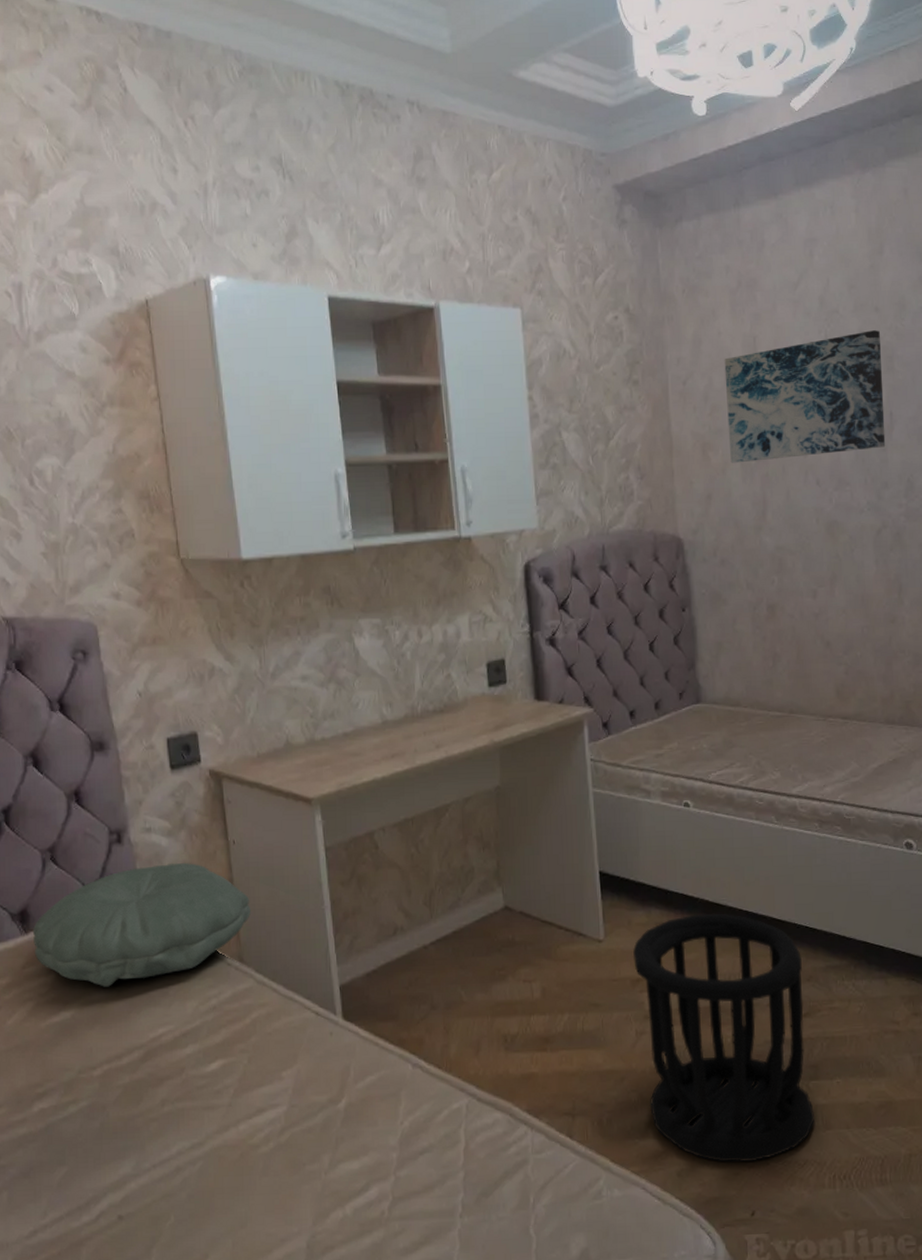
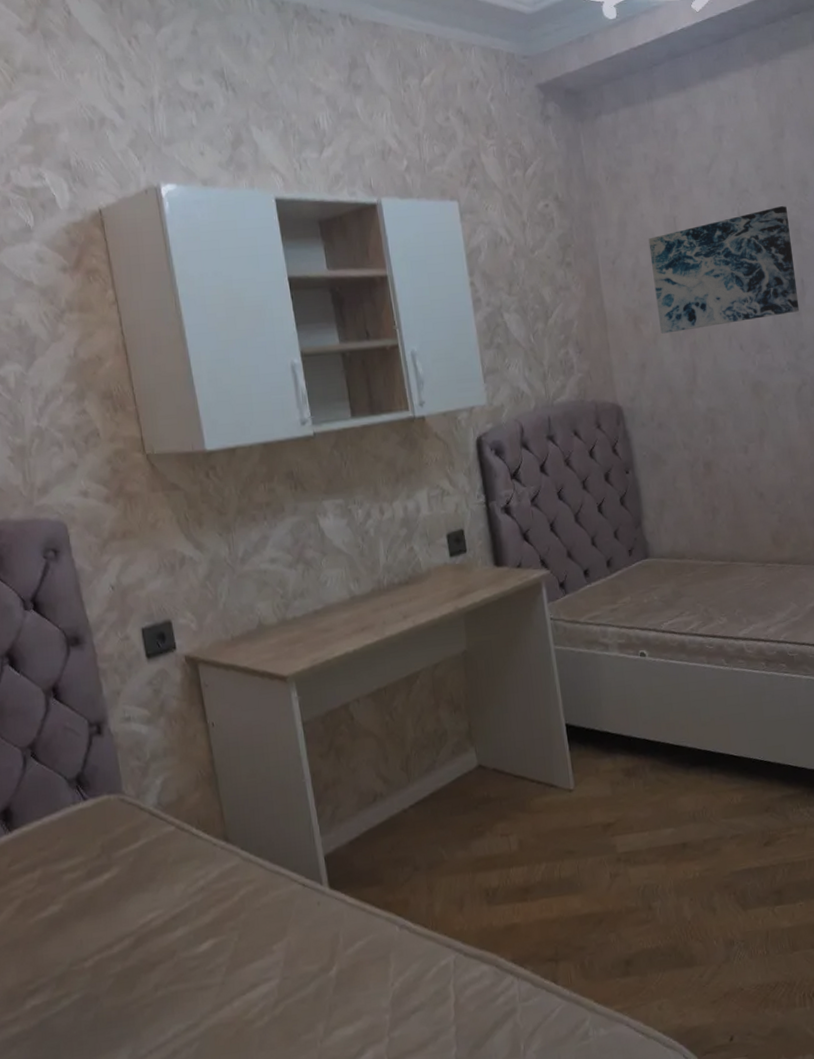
pillow: present [32,863,251,987] -> none [16,748,233,878]
wastebasket: present [632,914,815,1163] -> none [602,754,783,992]

